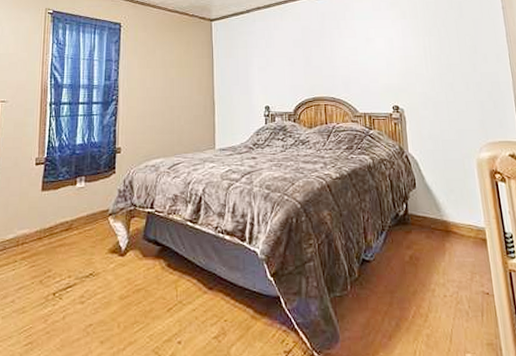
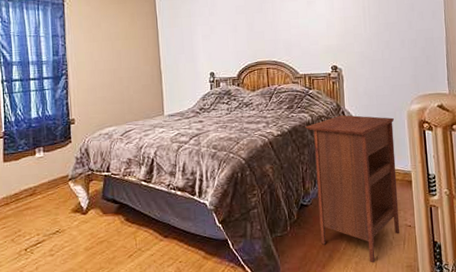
nightstand: none [366,160,477,337] -> present [305,115,400,263]

